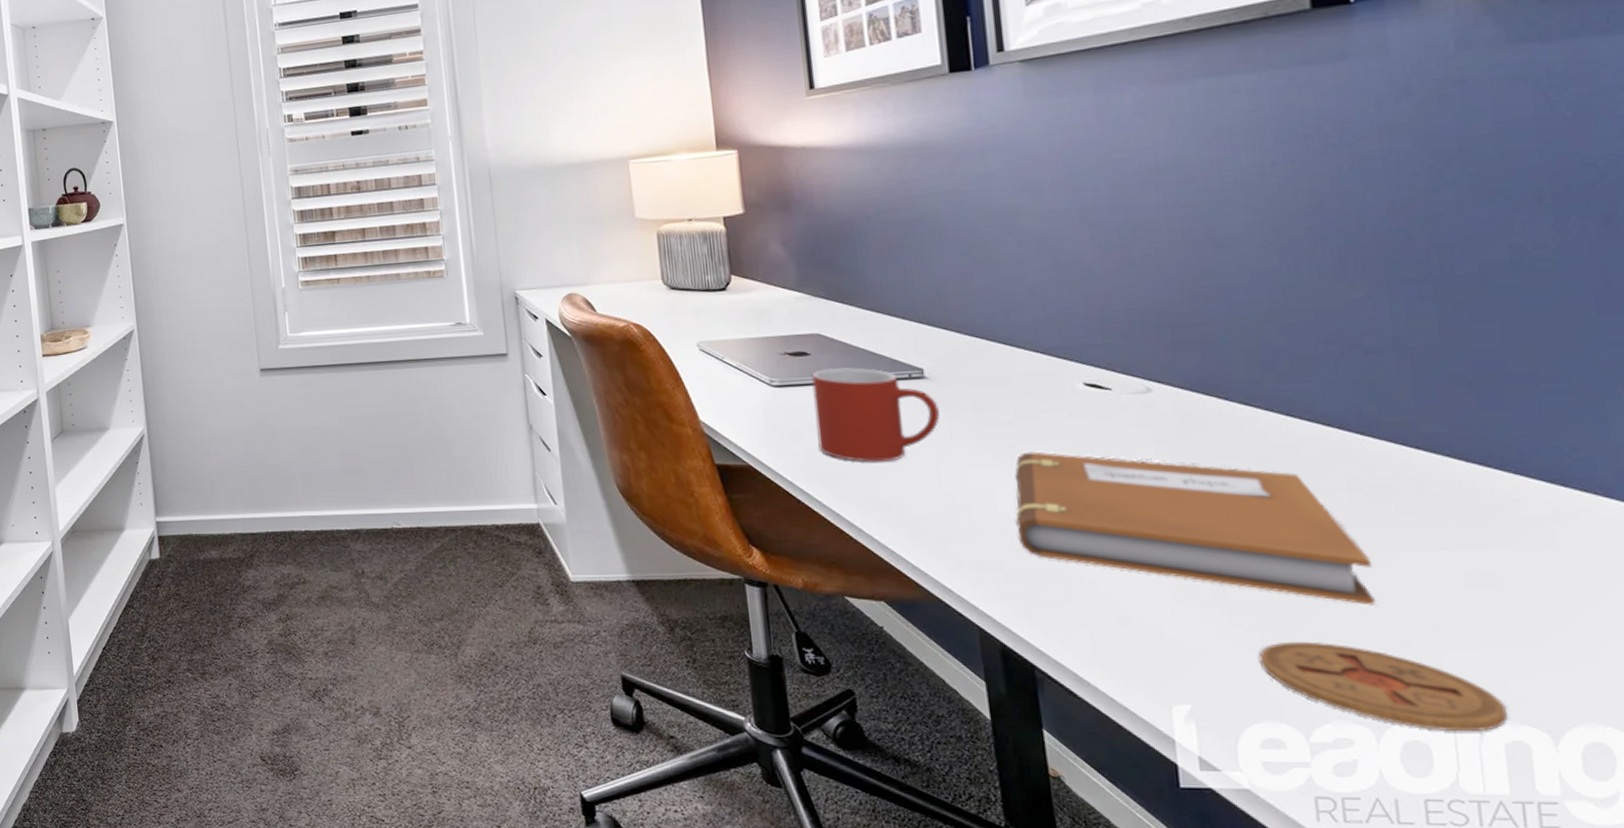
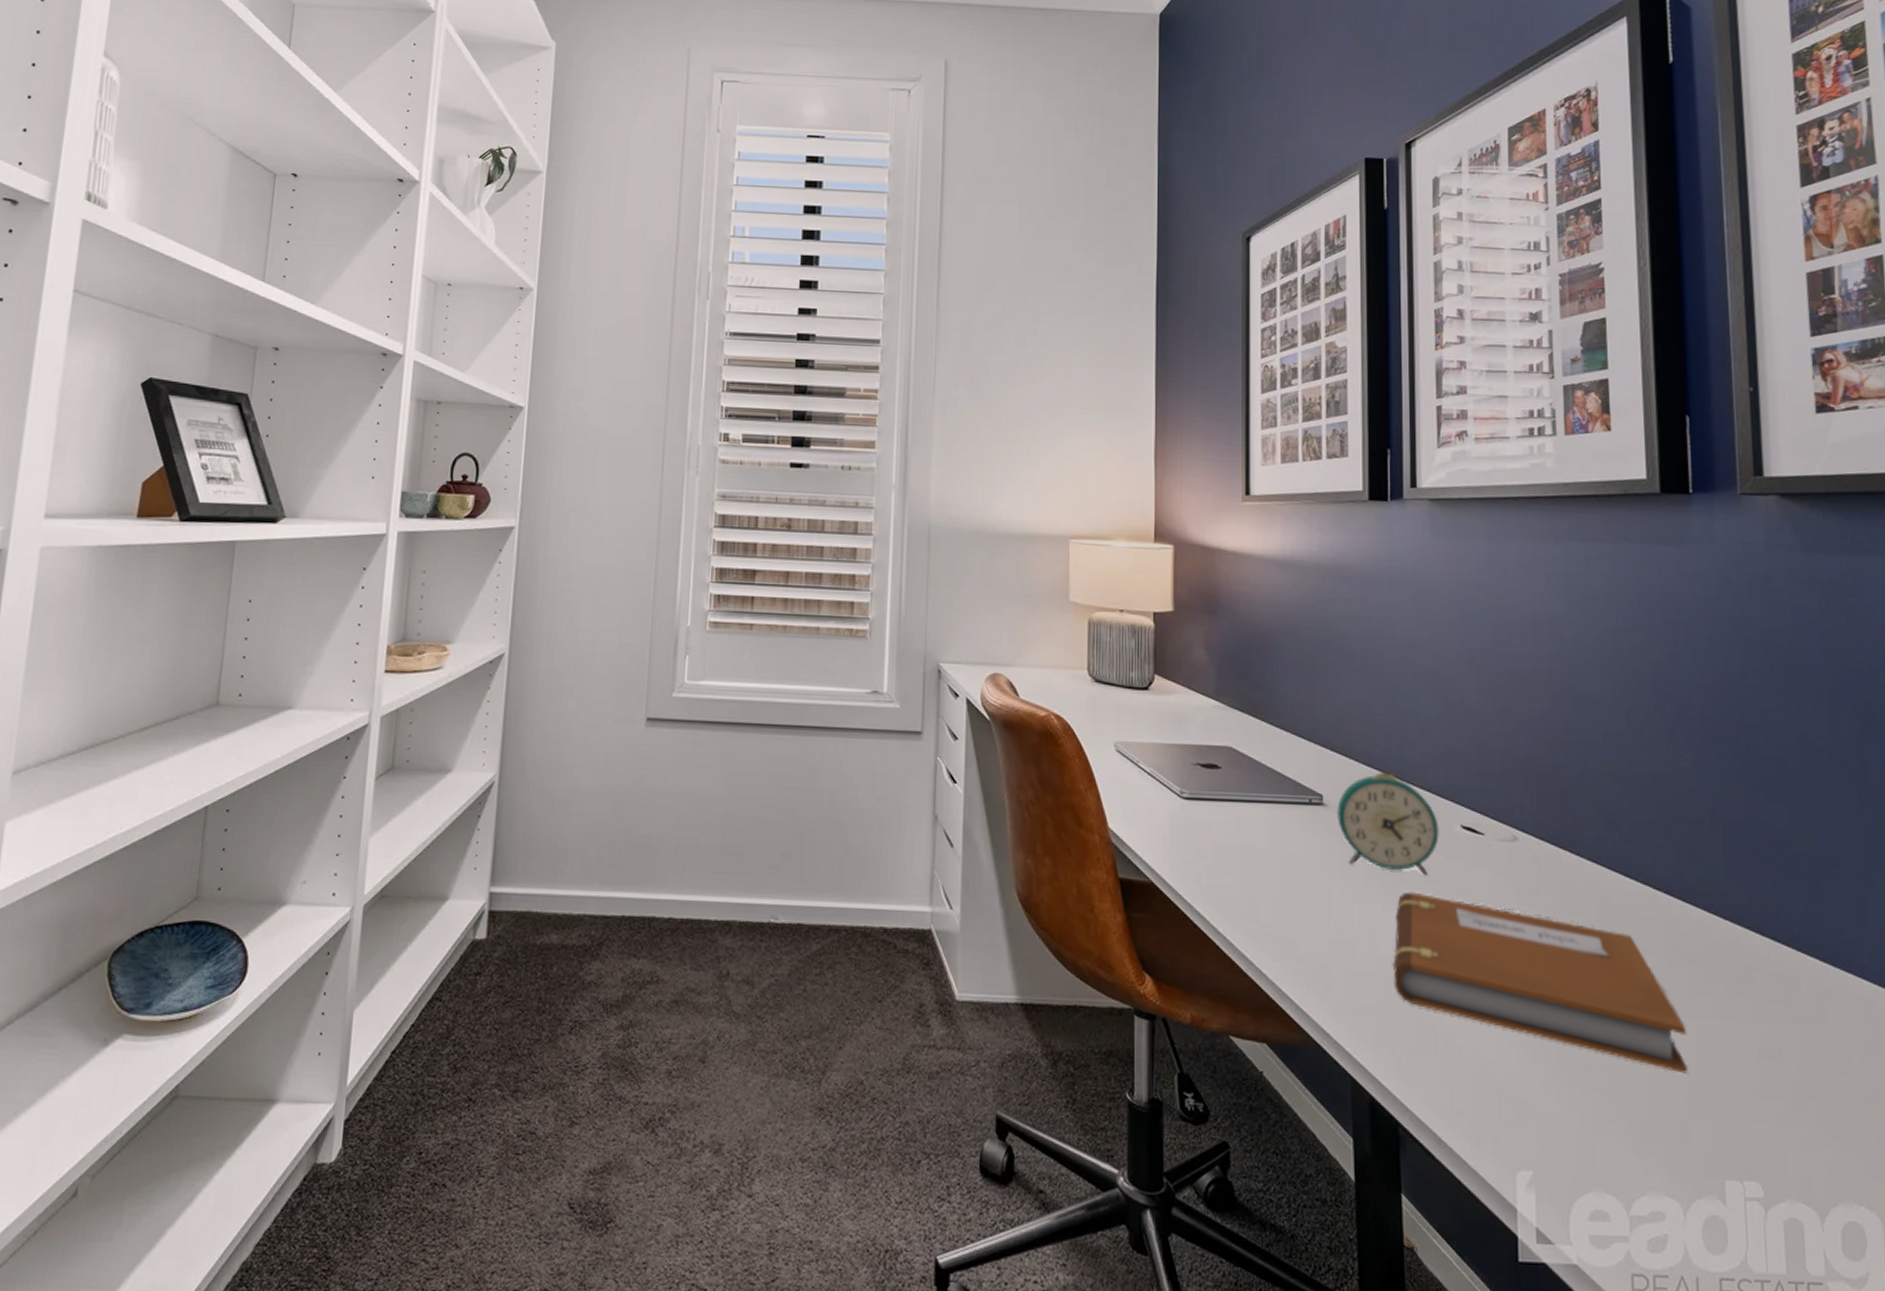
mug: present [811,367,940,462] -> none [1220,784,1333,890]
alarm clock: none [939,339,1059,435] -> present [1336,771,1439,876]
coaster: present [1258,641,1508,732] -> none [1591,1107,1787,1208]

